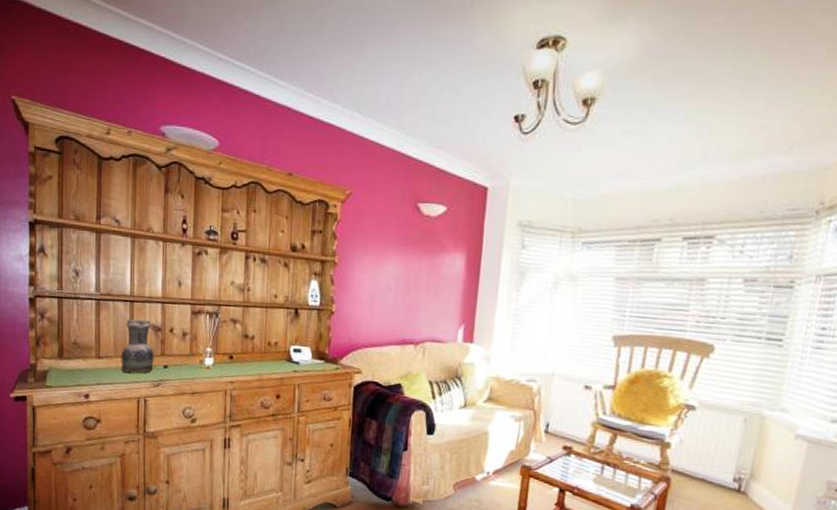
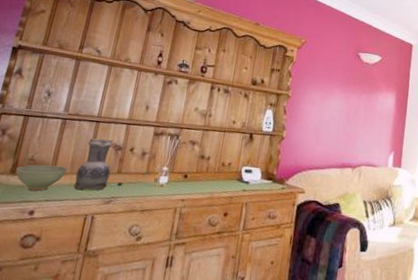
bowl: none [63,348,113,375] -> present [15,164,69,191]

